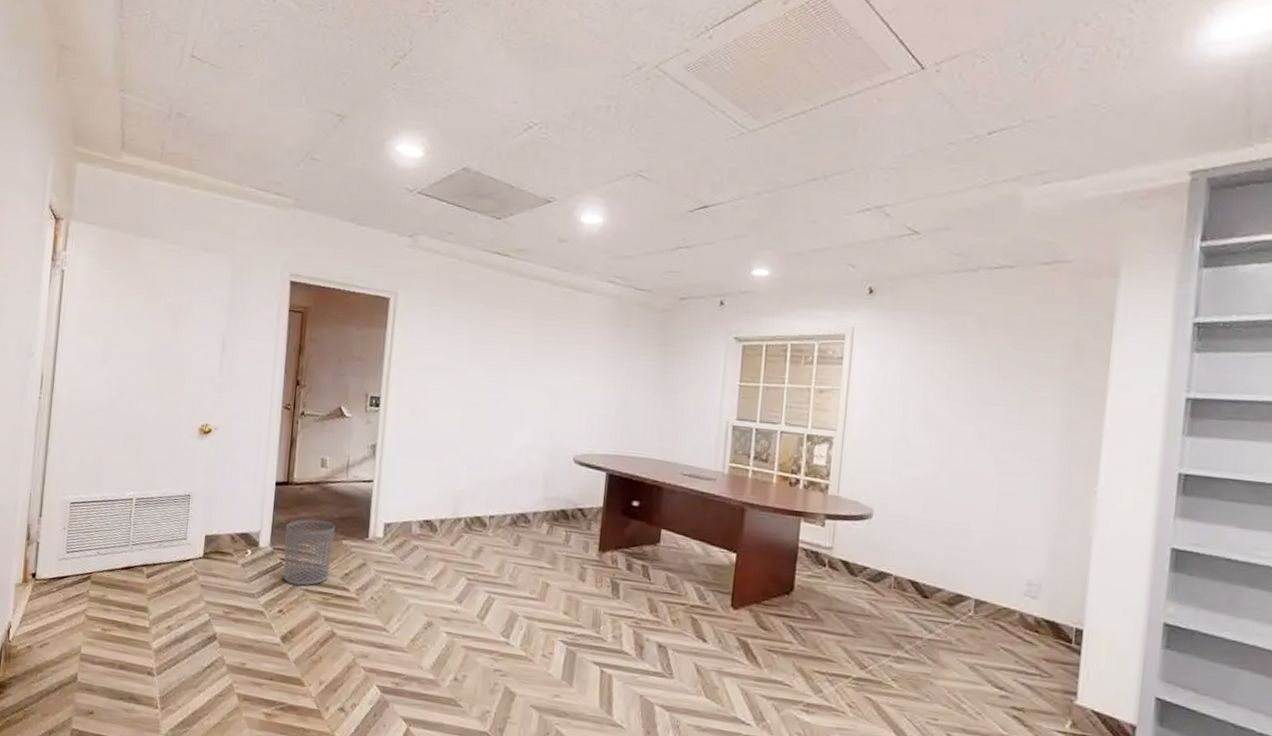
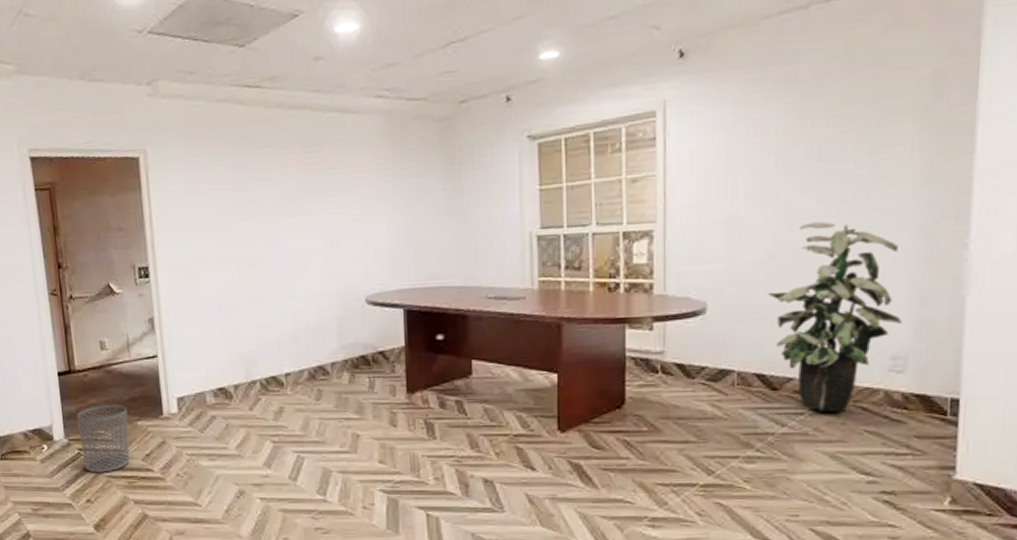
indoor plant: none [926,452,1038,628] -> present [768,221,902,413]

